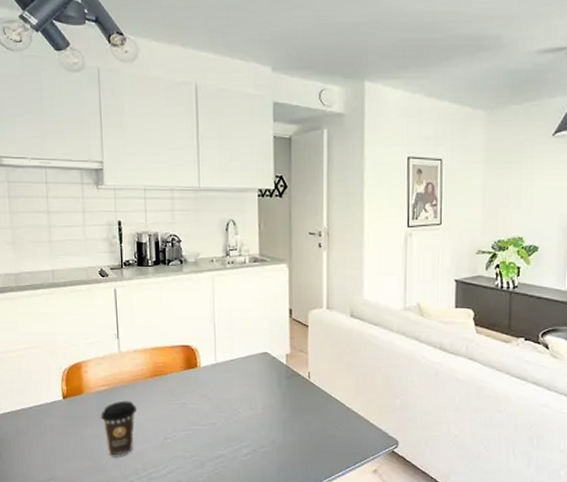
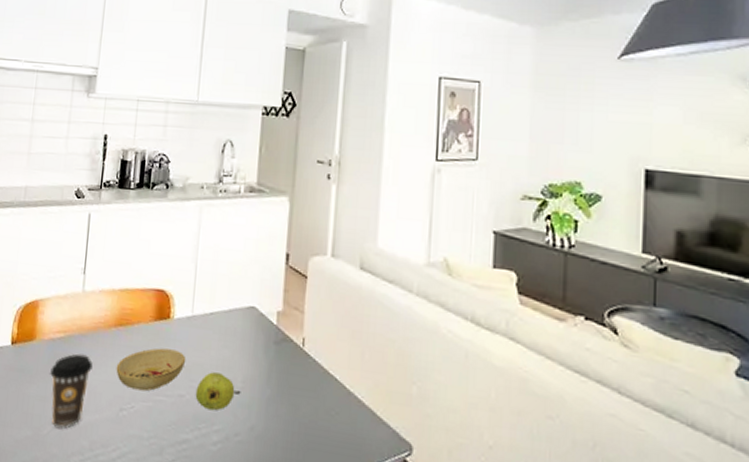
bowl: none [157,390,215,424] -> present [116,348,186,392]
fruit: none [225,404,262,432] -> present [195,372,241,411]

